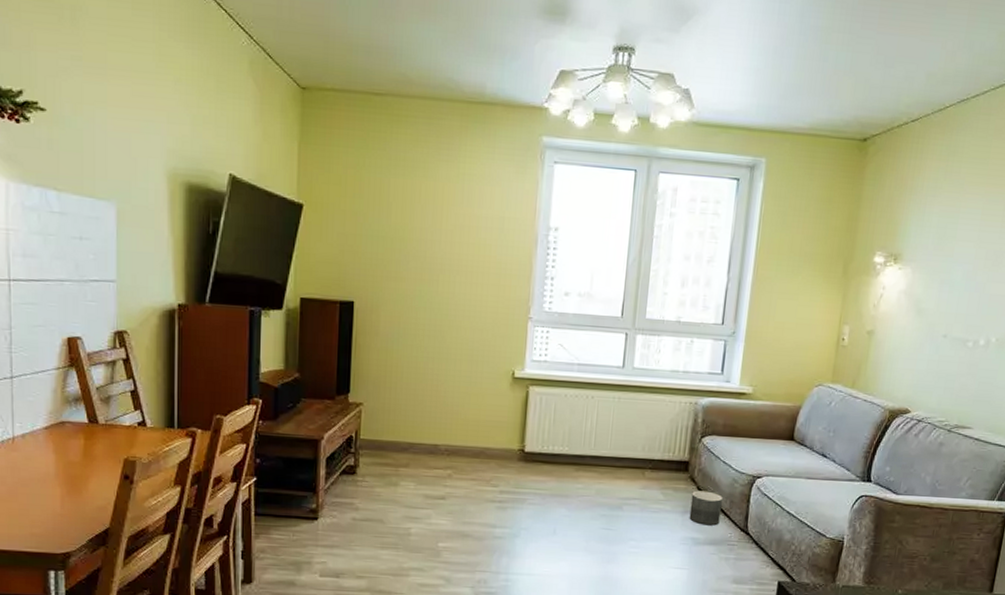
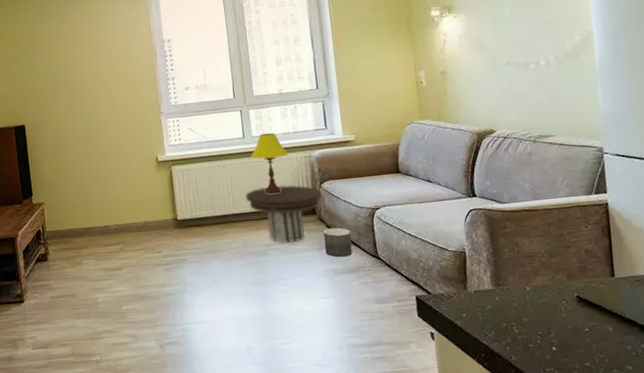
side table: none [610,430,701,500] -> present [245,185,322,243]
table lamp: none [627,366,672,441] -> present [251,132,288,195]

